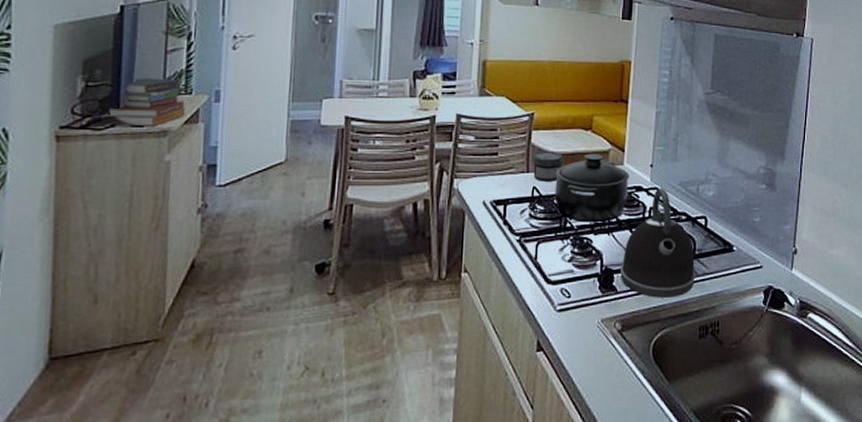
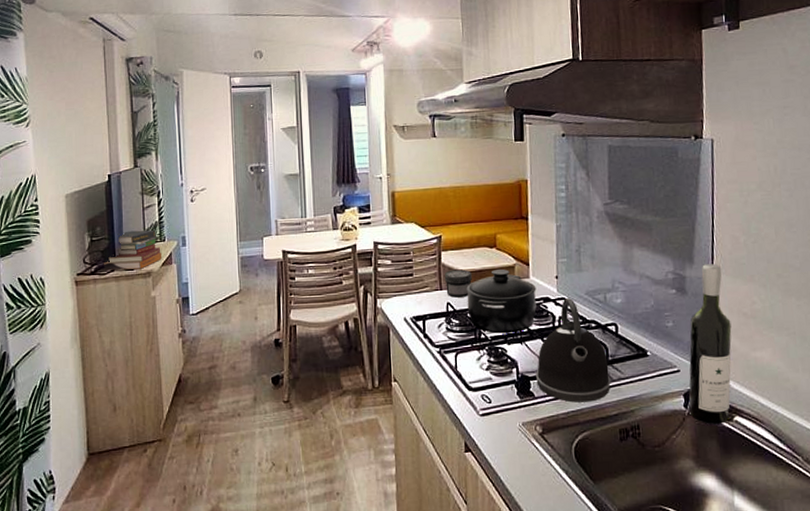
bottle: none [768,161,813,321] -> present [688,264,732,424]

